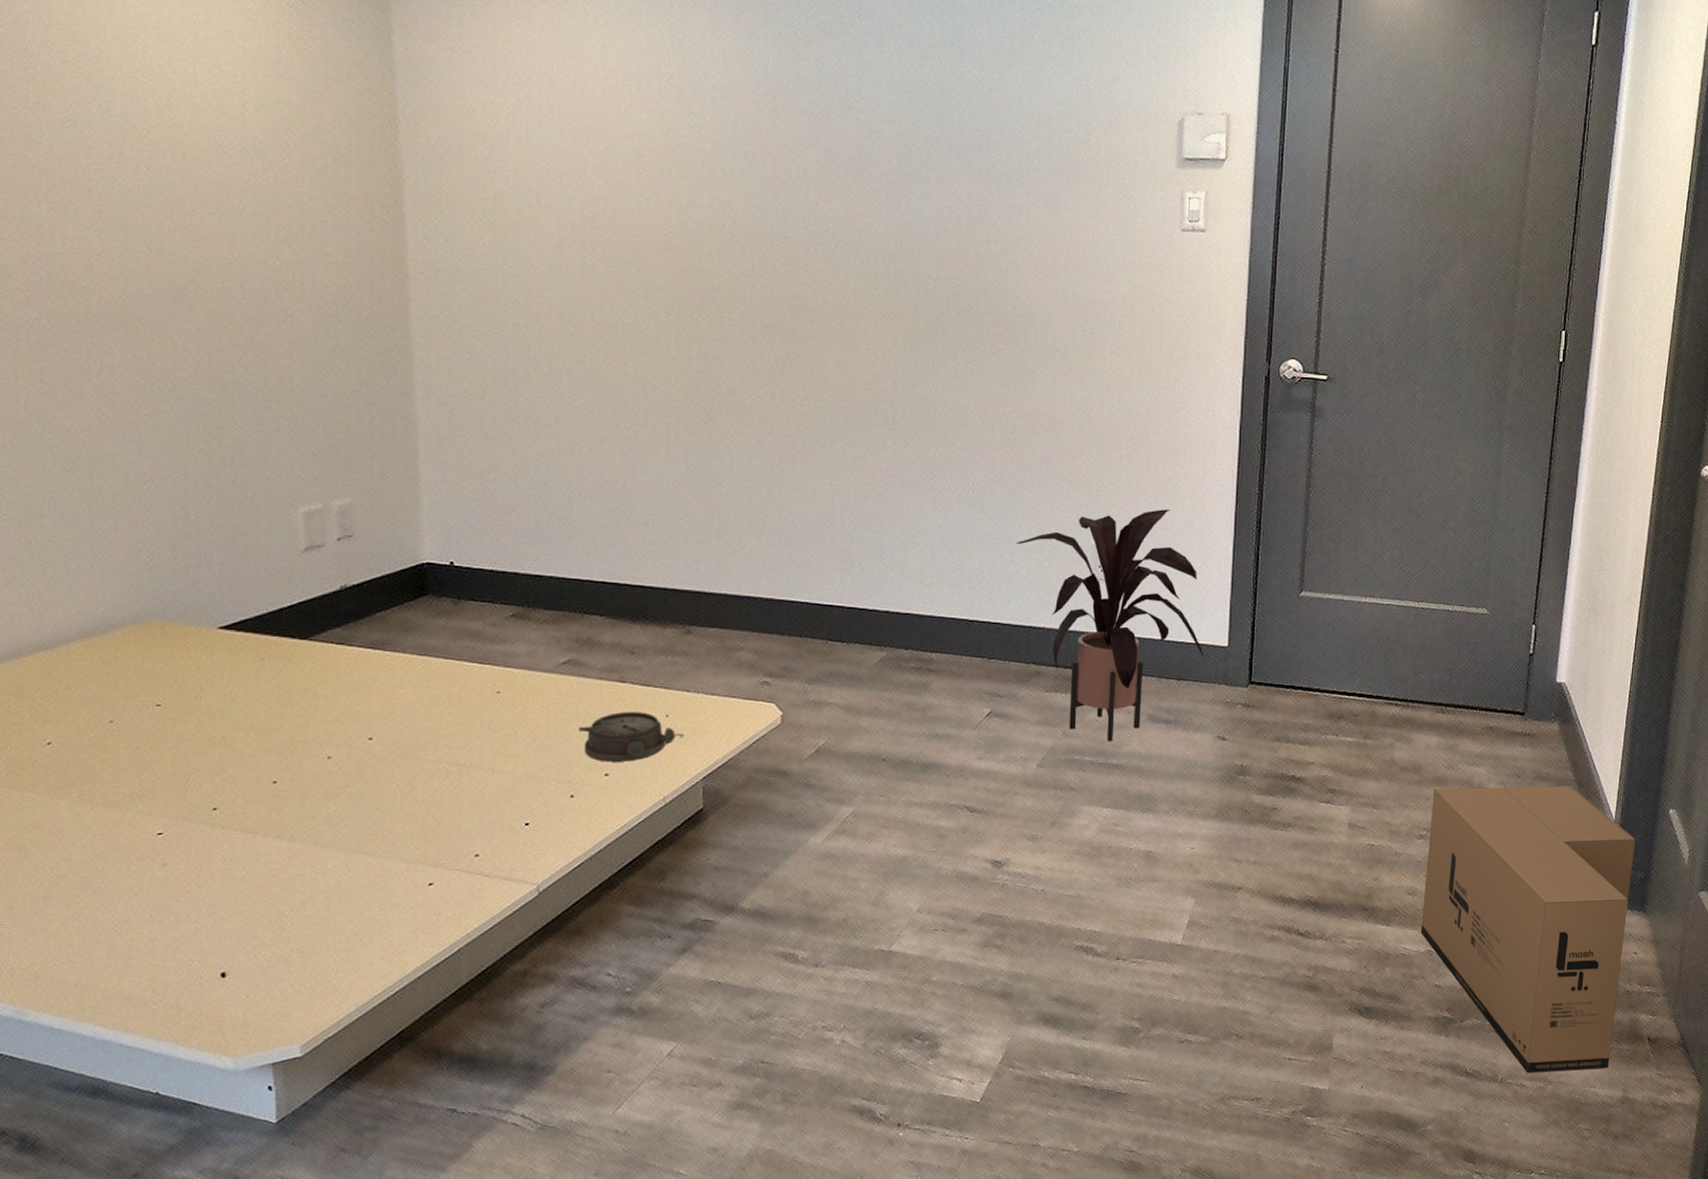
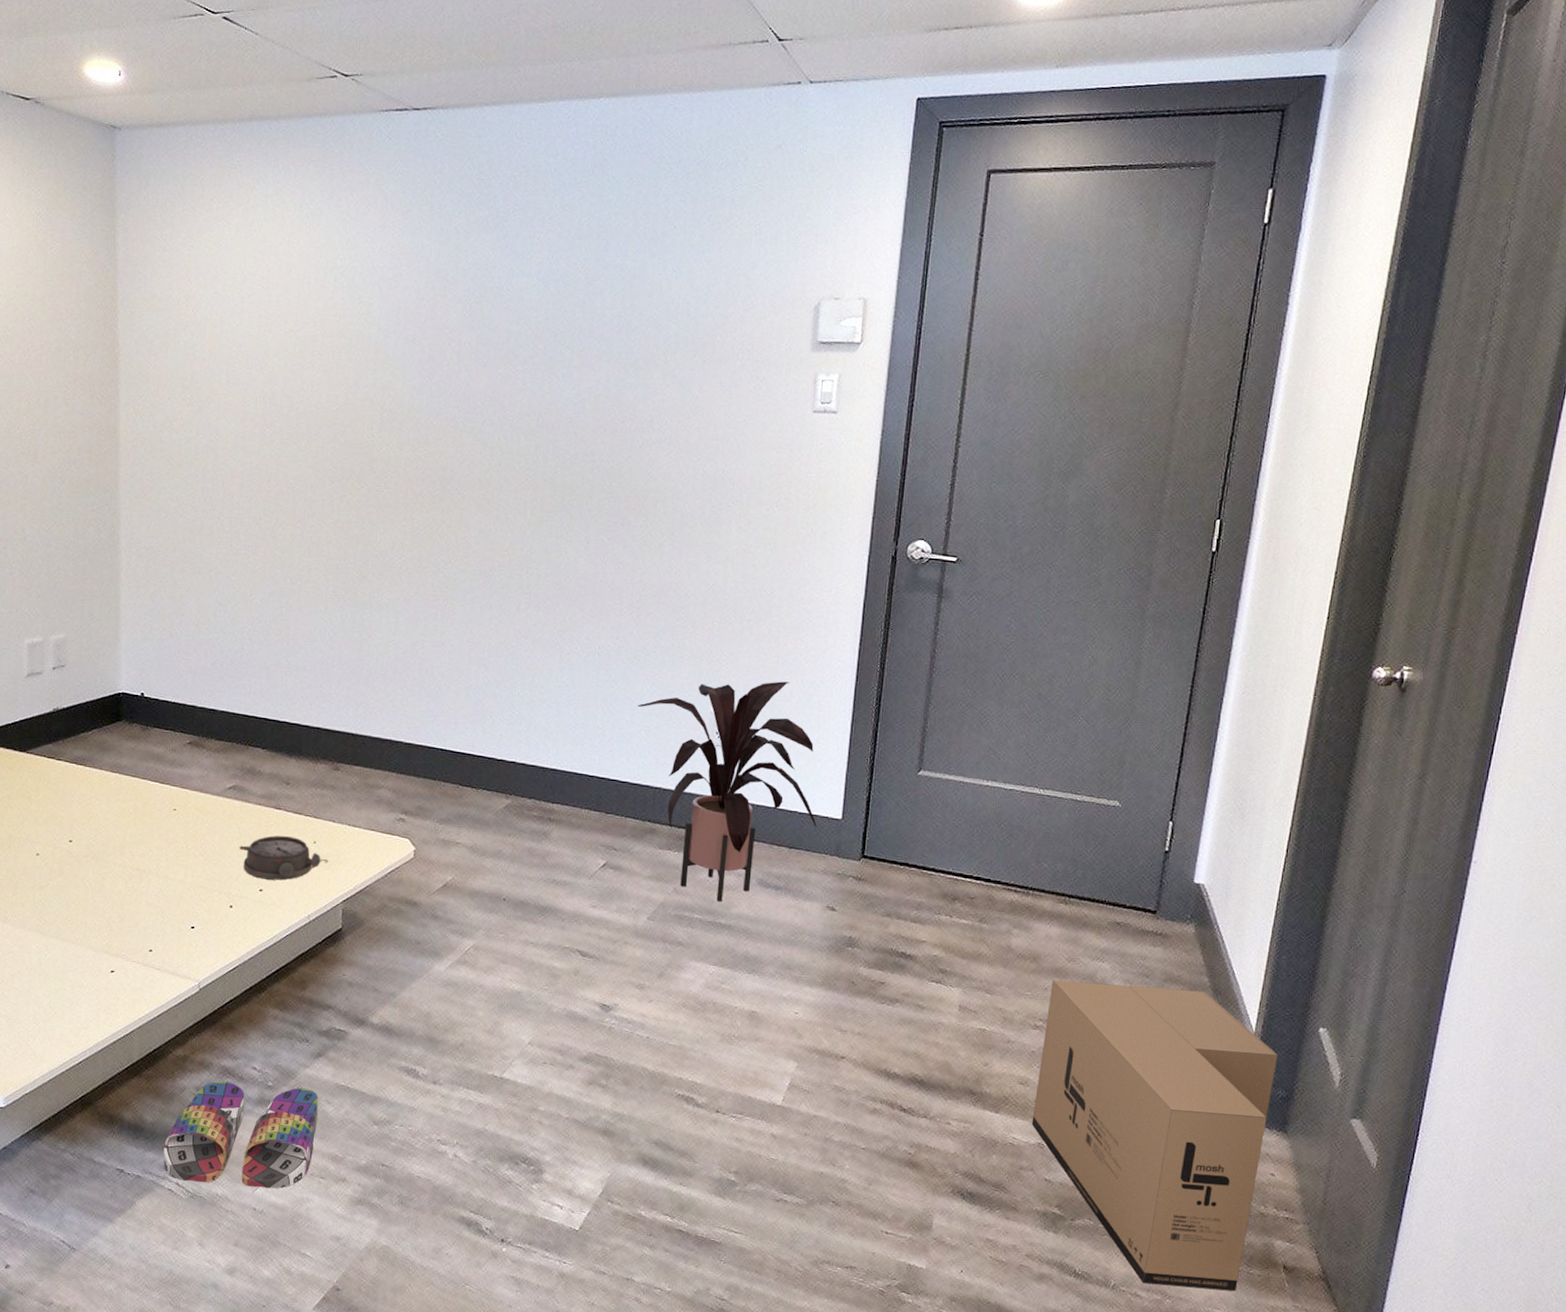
slippers: none [504,989,685,1112] -> present [163,1081,319,1189]

